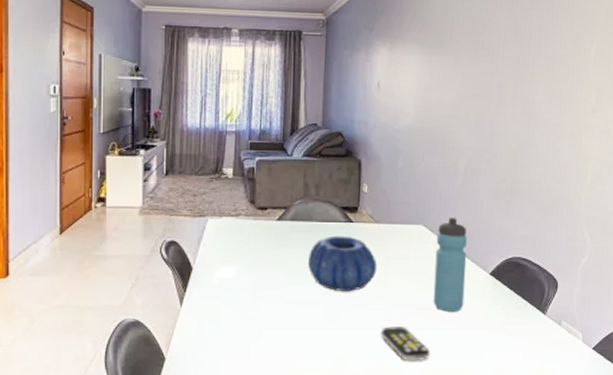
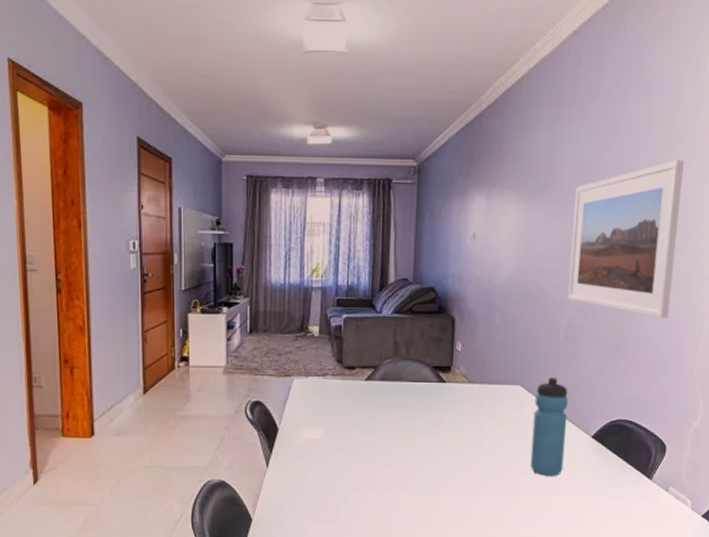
decorative bowl: present [307,235,377,292] -> none [397,396,471,455]
remote control: present [380,327,430,361] -> none [474,490,526,526]
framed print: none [465,18,566,163] -> present [568,159,684,319]

